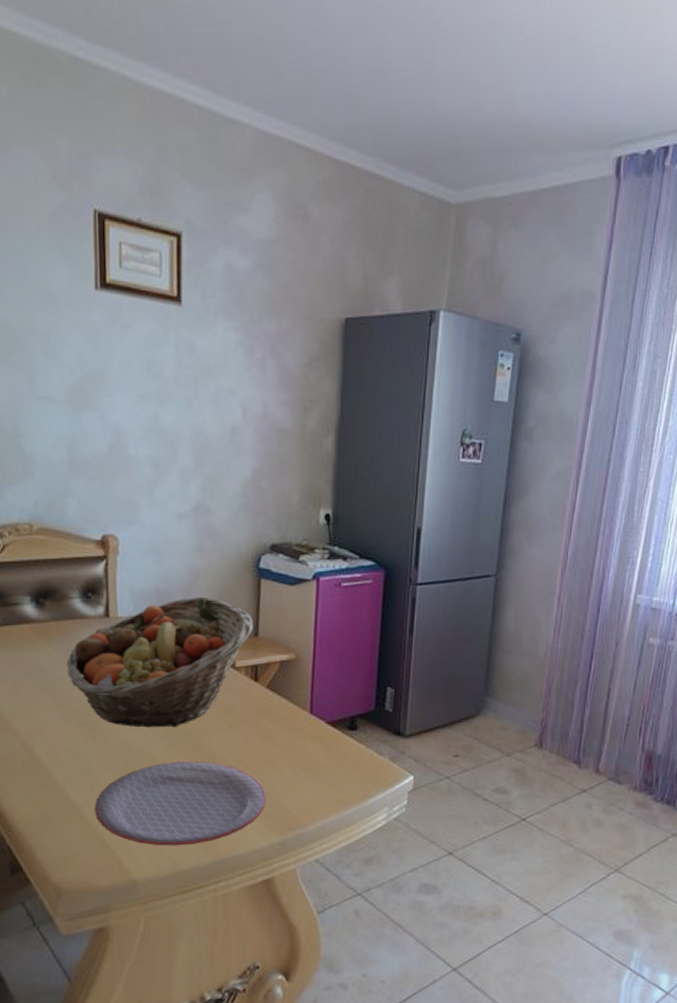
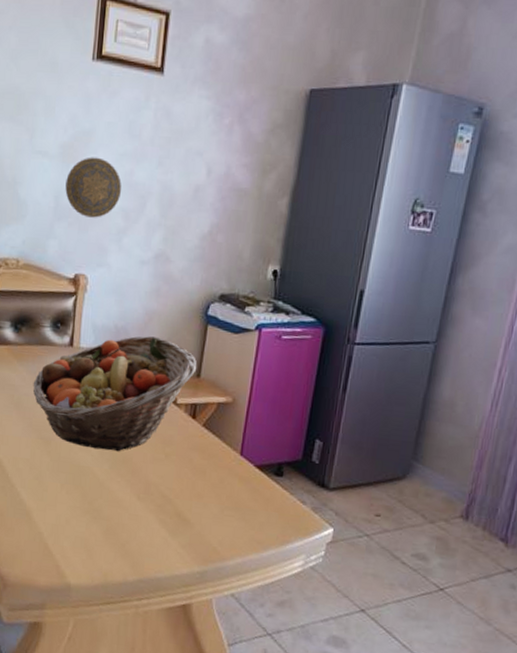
decorative plate: none [79,400,146,470] -> present [65,157,122,218]
plate: present [94,760,267,846] -> none [42,482,193,561]

